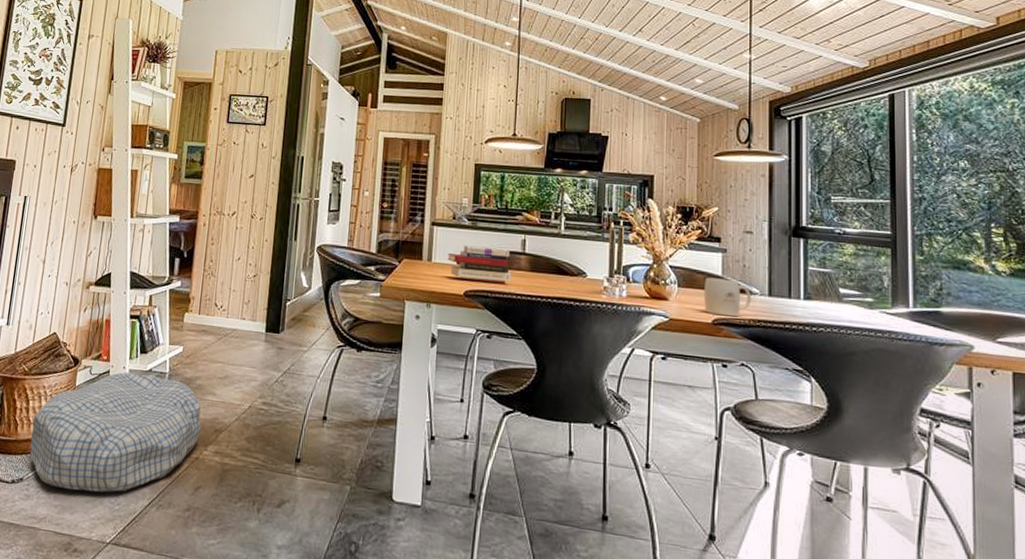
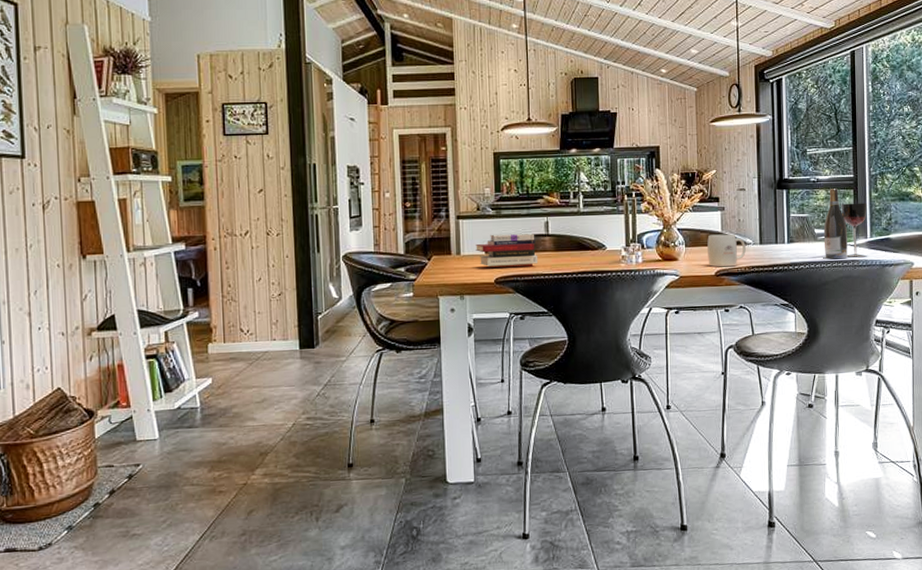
dog bed: present [29,372,201,493] -> none [51,411,245,544]
wine bottle: none [850,244,882,328] -> present [823,189,848,260]
wineglass: none [874,263,909,330] -> present [841,203,867,258]

